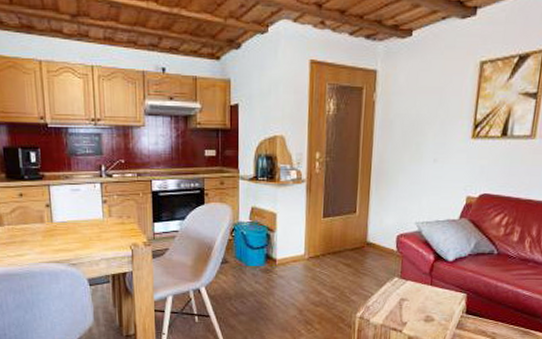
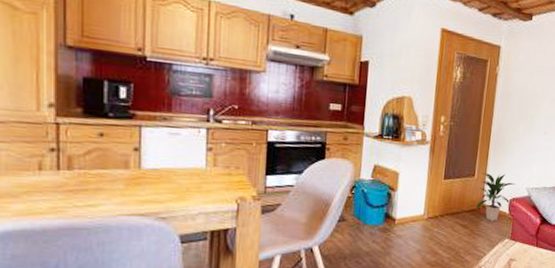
indoor plant: none [359,209,403,259] -> present [476,173,515,221]

